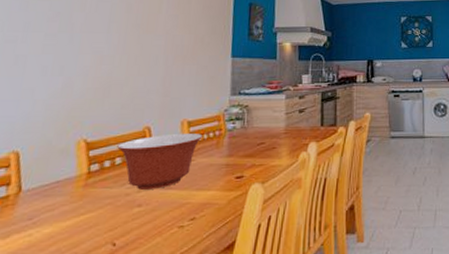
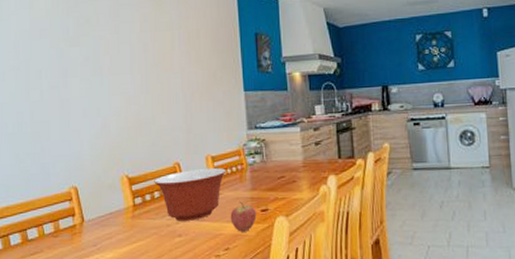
fruit: none [200,168,231,201] -> present [230,201,257,232]

